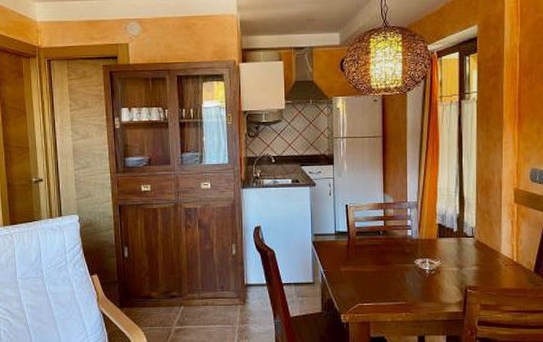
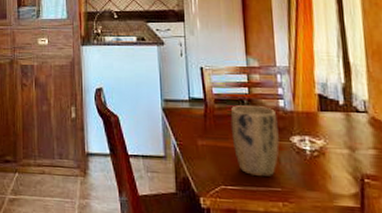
plant pot: none [368,236,406,293] -> present [230,105,280,176]

